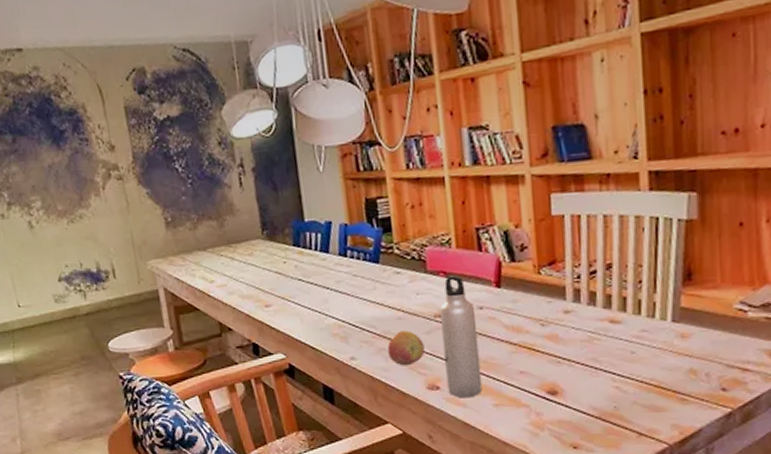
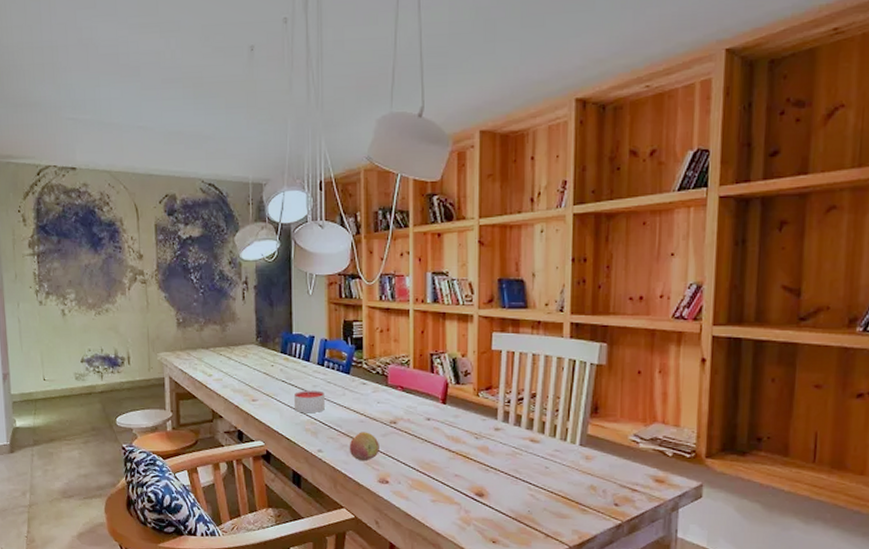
candle: none [315,286,353,316] -> present [294,390,325,414]
water bottle: present [440,275,483,398] -> none [395,391,424,493]

